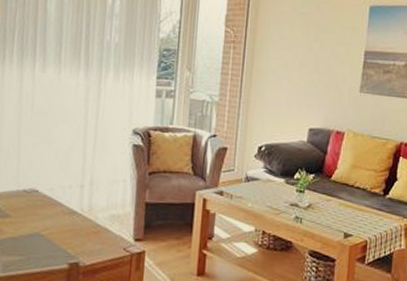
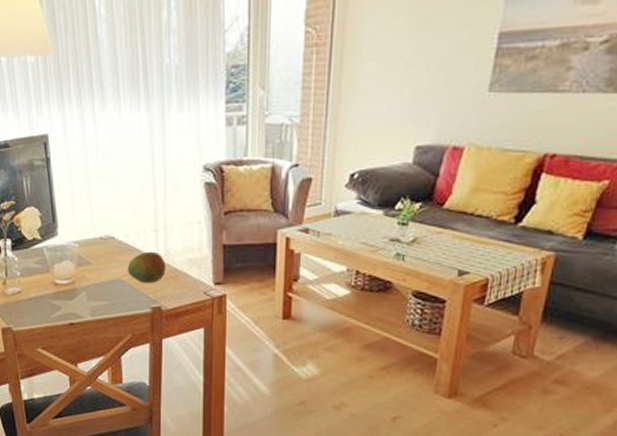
fruit: none [47,206,88,239] -> present [127,251,166,284]

